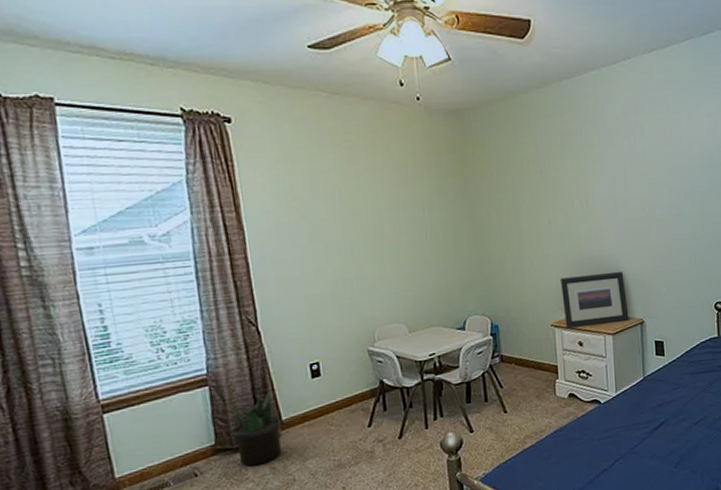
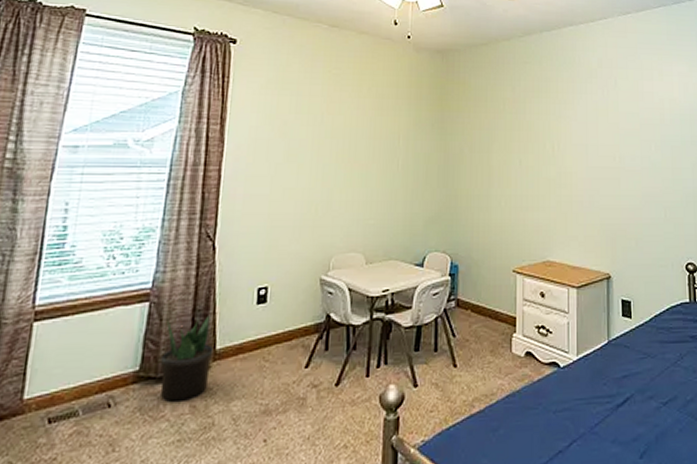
picture frame: present [559,272,629,329] -> none [525,221,595,277]

